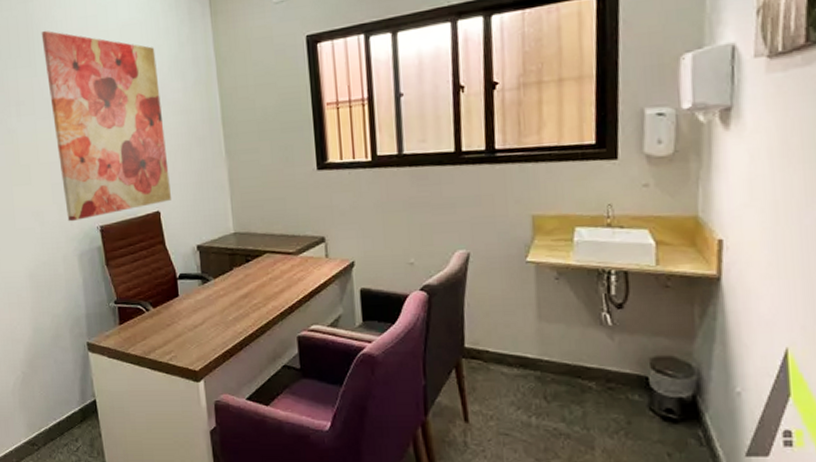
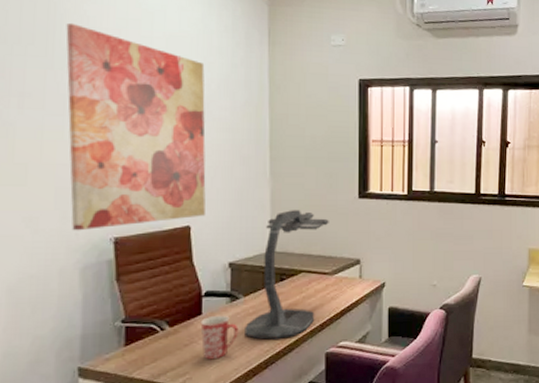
mug: none [178,297,213,340] -> present [200,315,239,360]
desk lamp: none [217,188,289,321] -> present [245,210,329,340]

